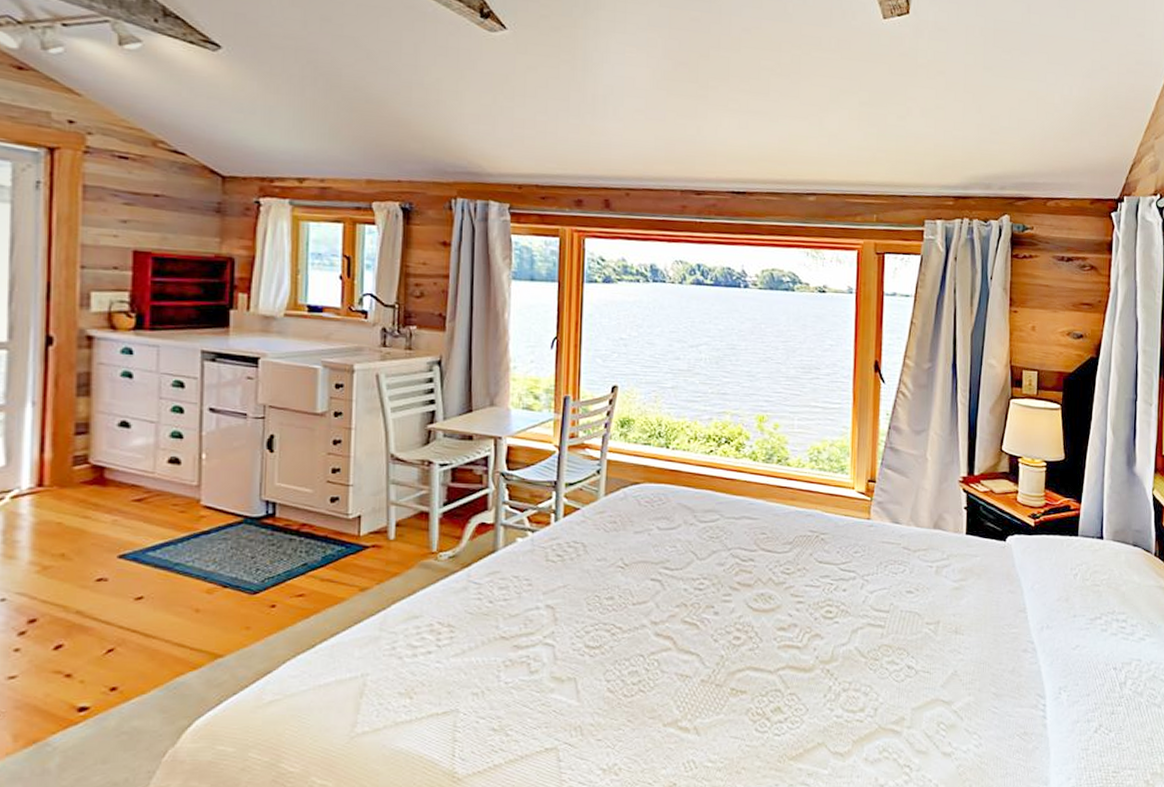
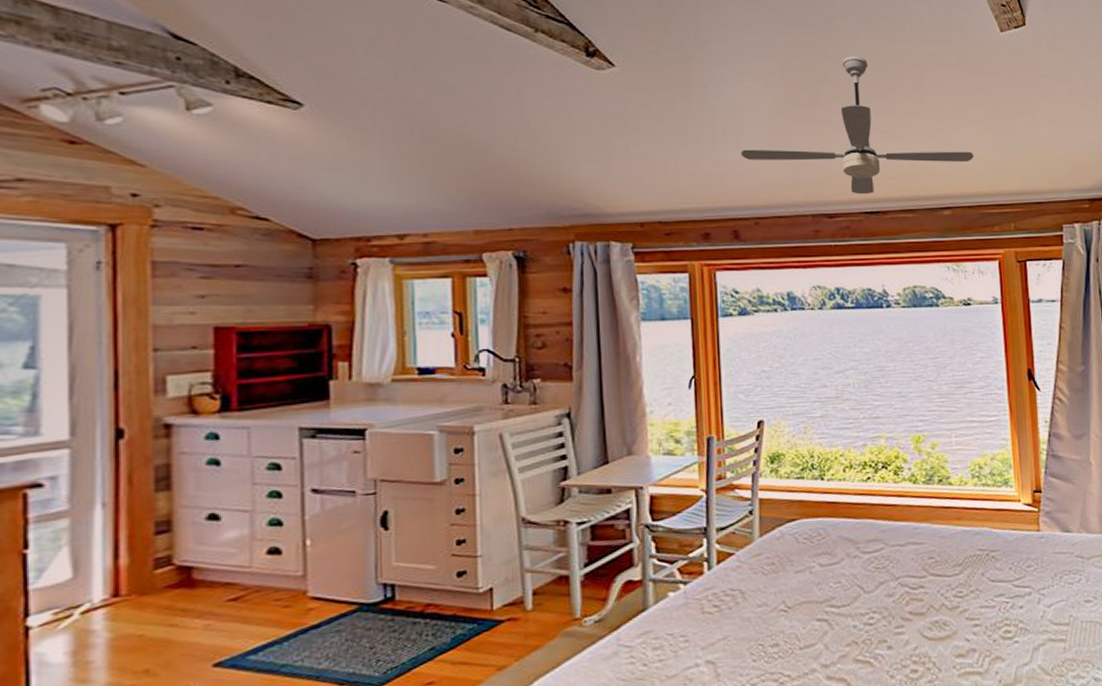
ceiling fan: none [618,34,844,174] -> present [740,56,974,195]

